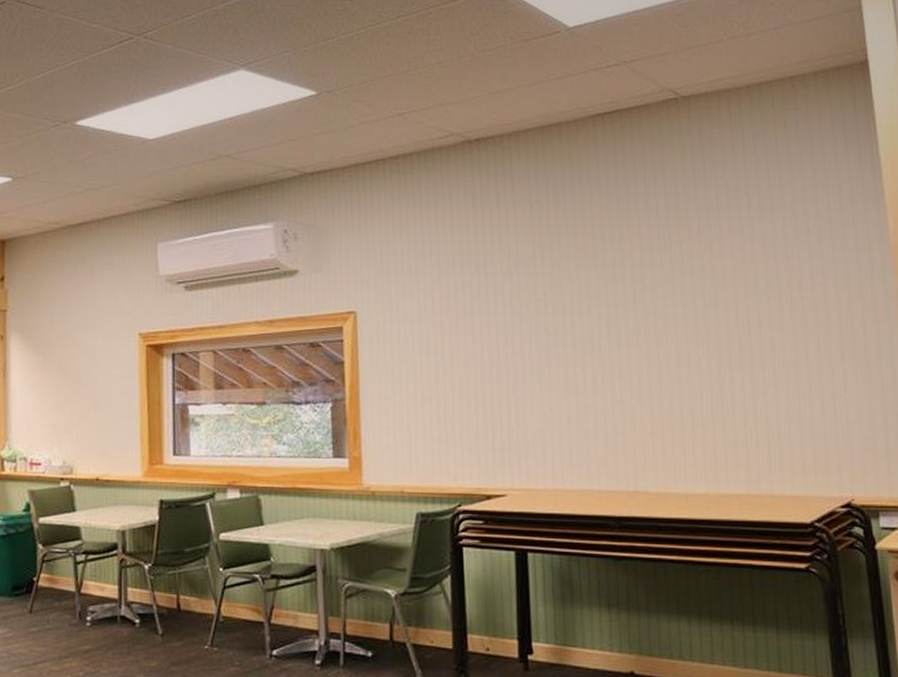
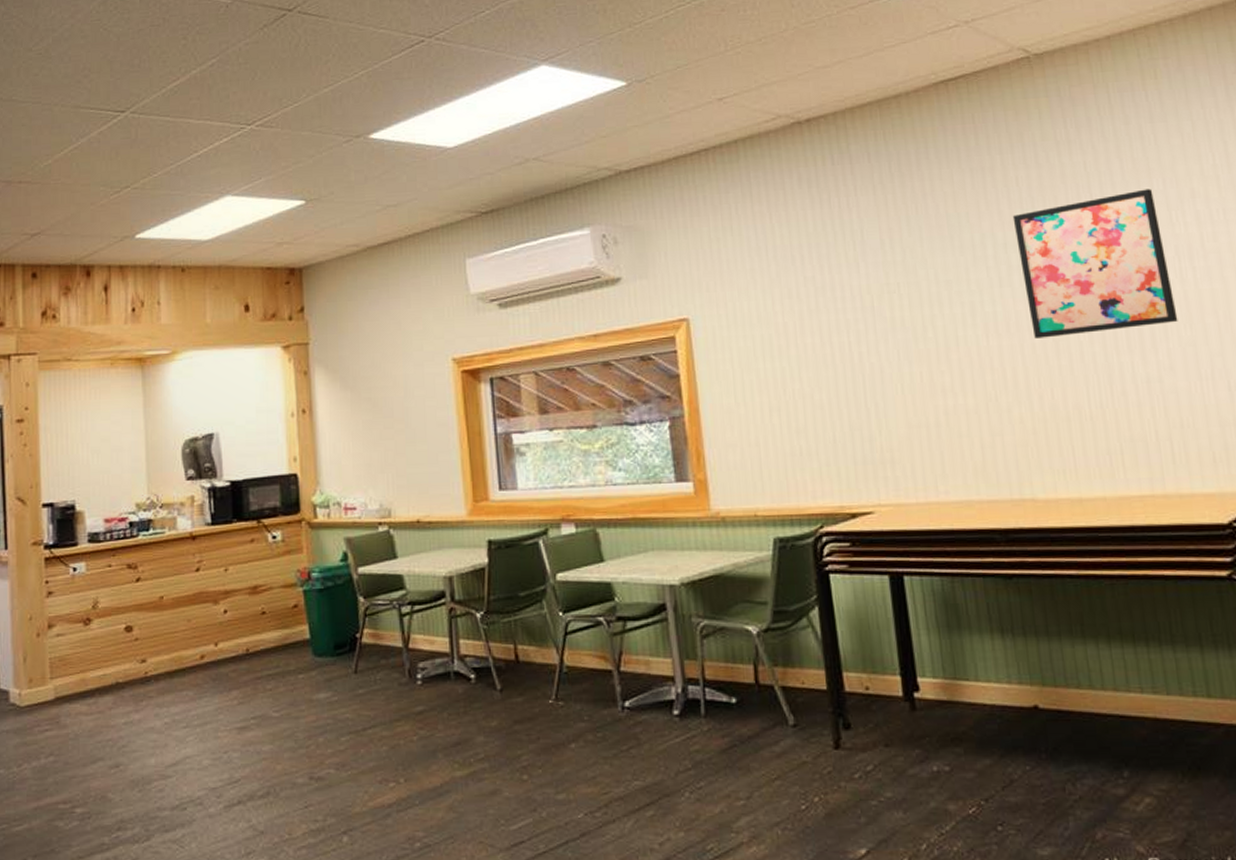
wall art: none [650,225,785,351] -> present [1012,189,1178,339]

